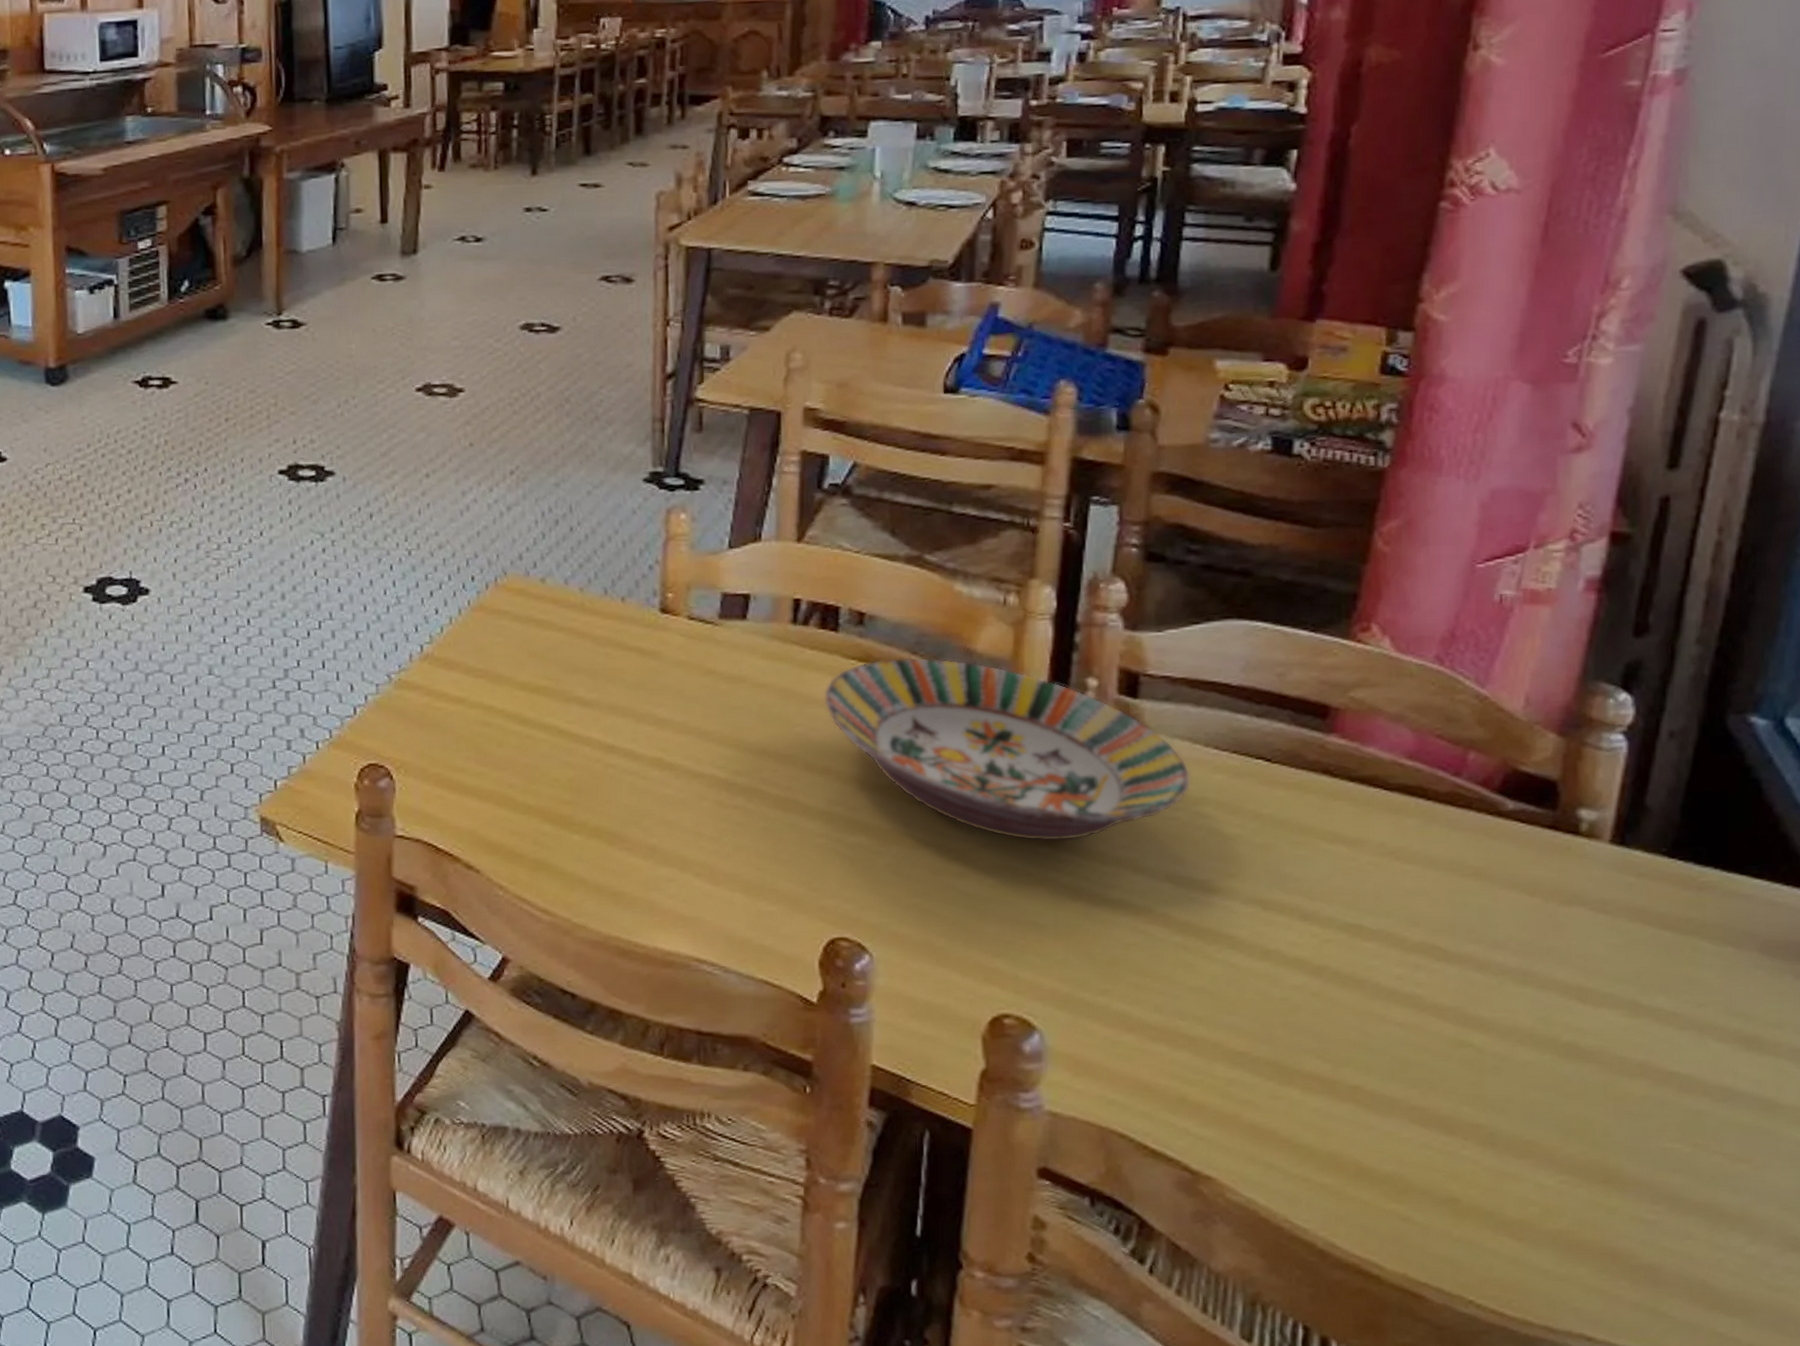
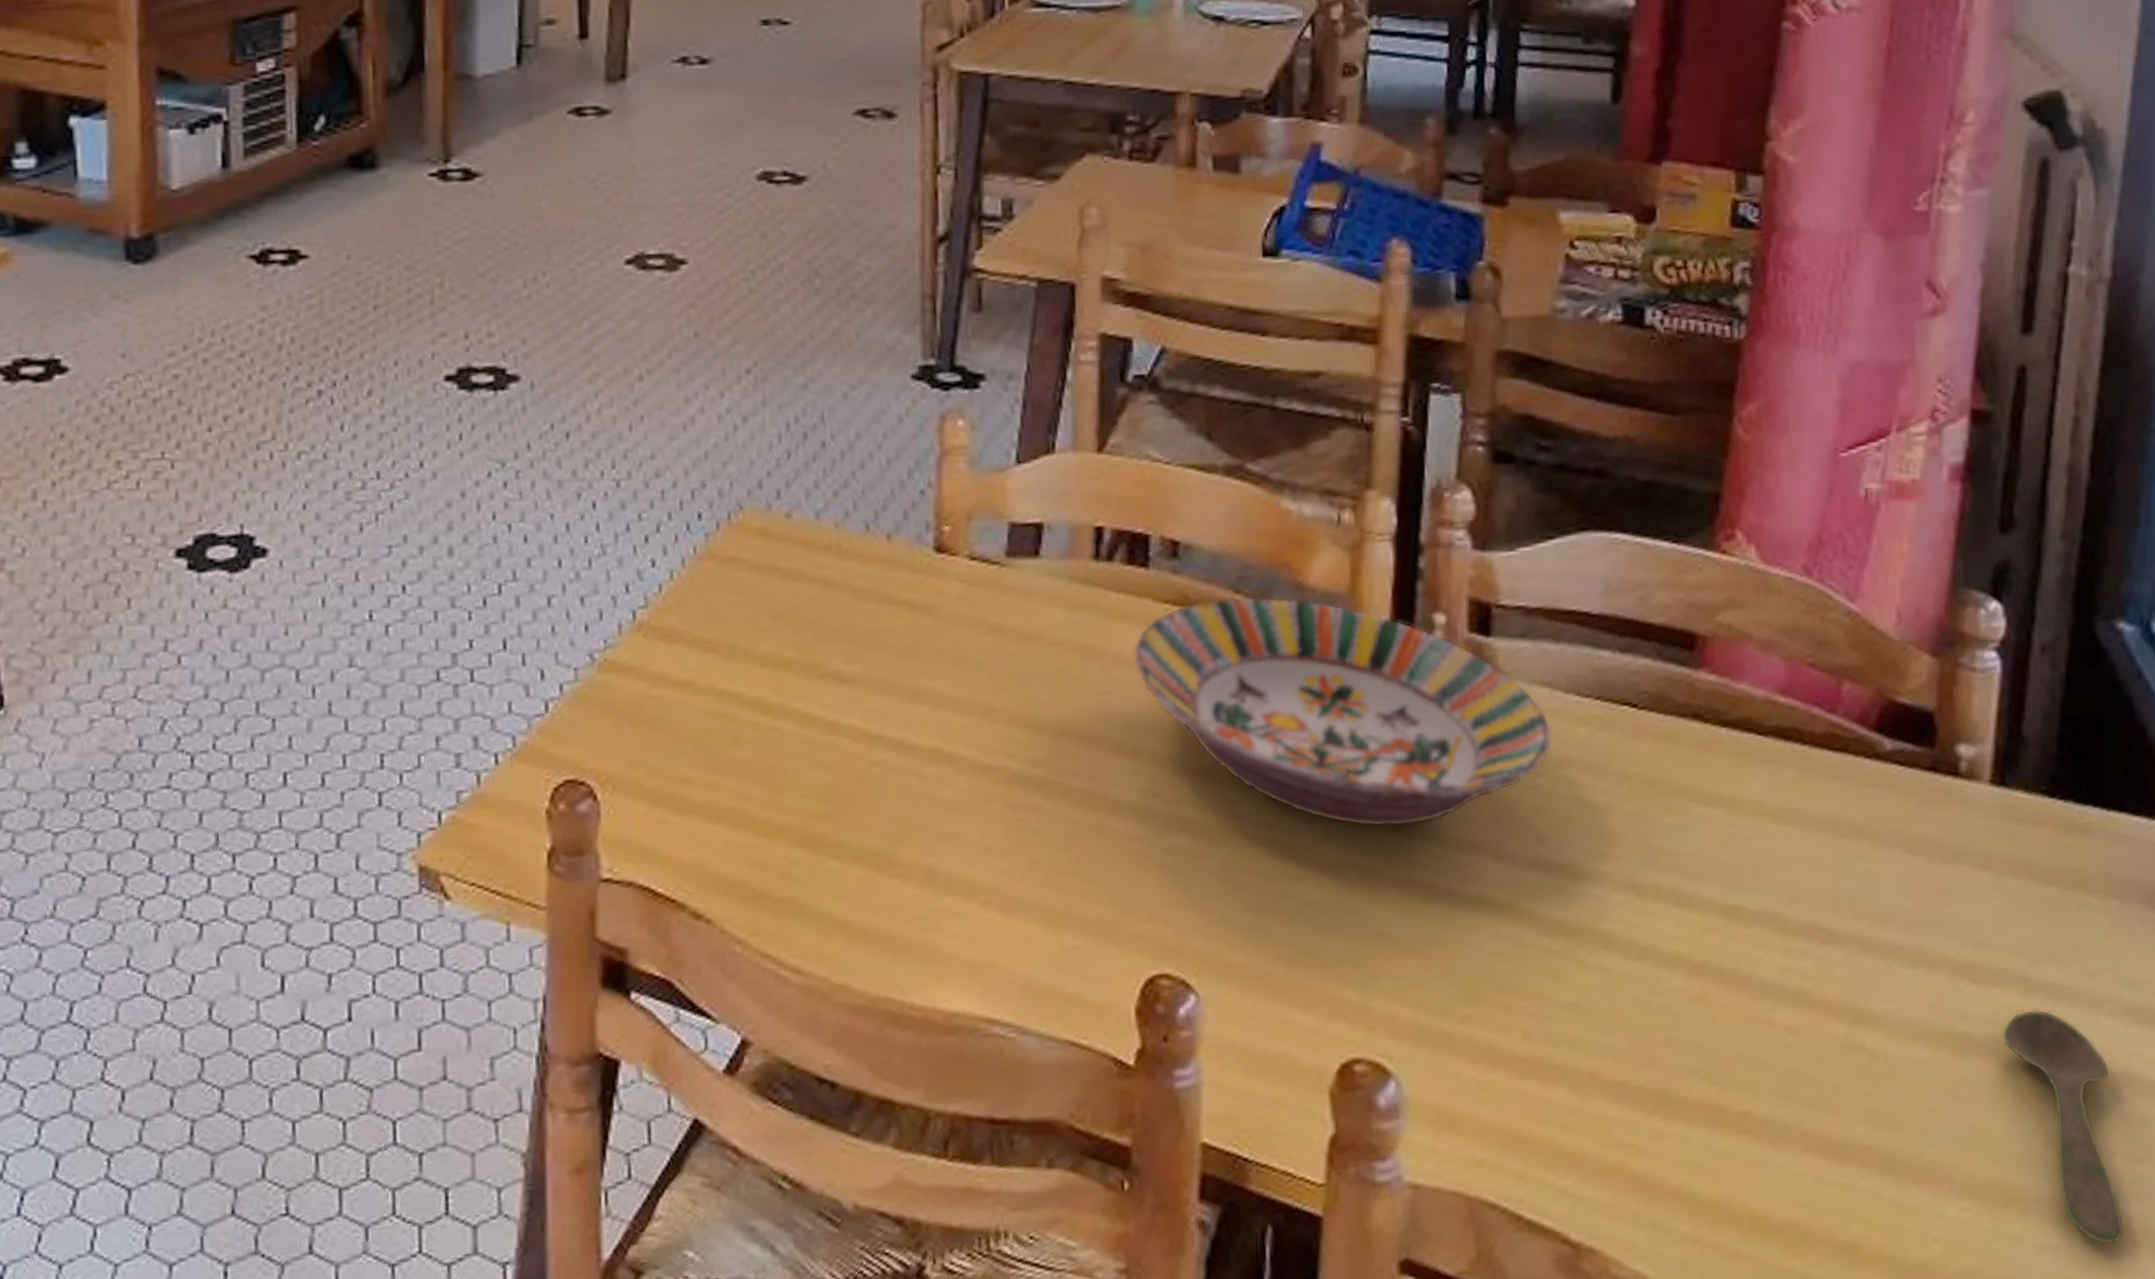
spoon: none [1608,1029,1721,1225] -> present [2002,1009,2124,1246]

